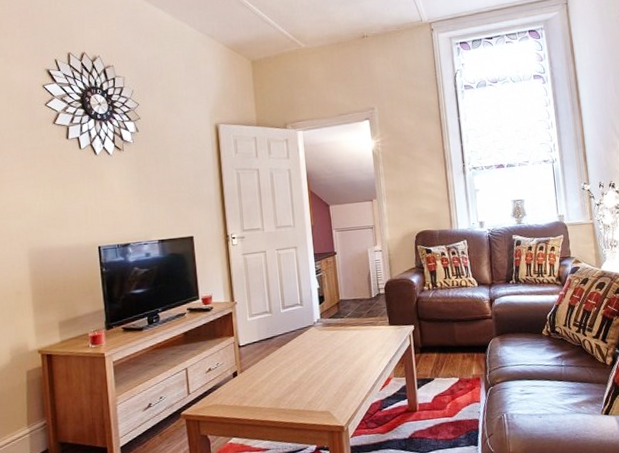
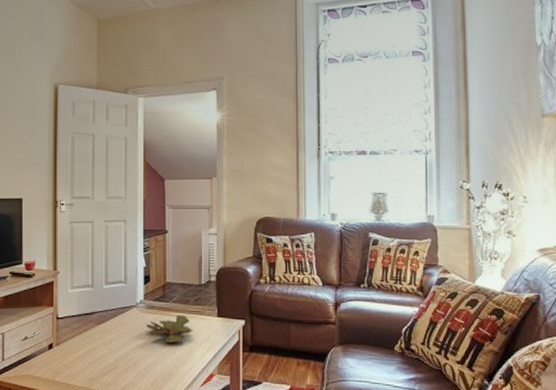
succulent plant: none [324,328,369,355] -> present [145,315,194,343]

